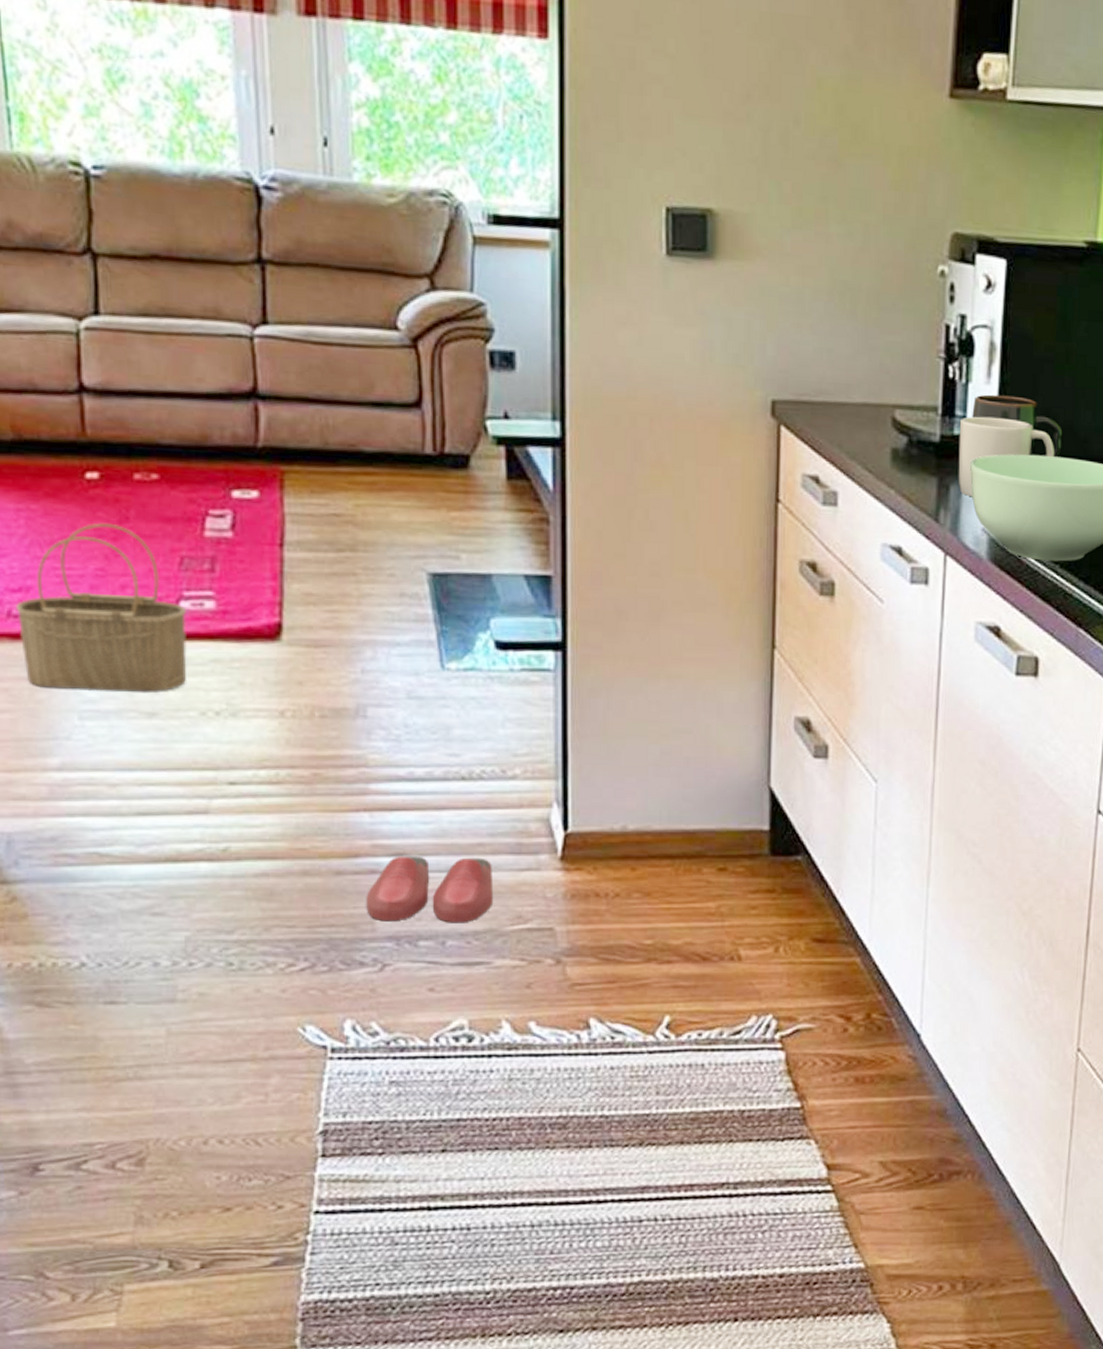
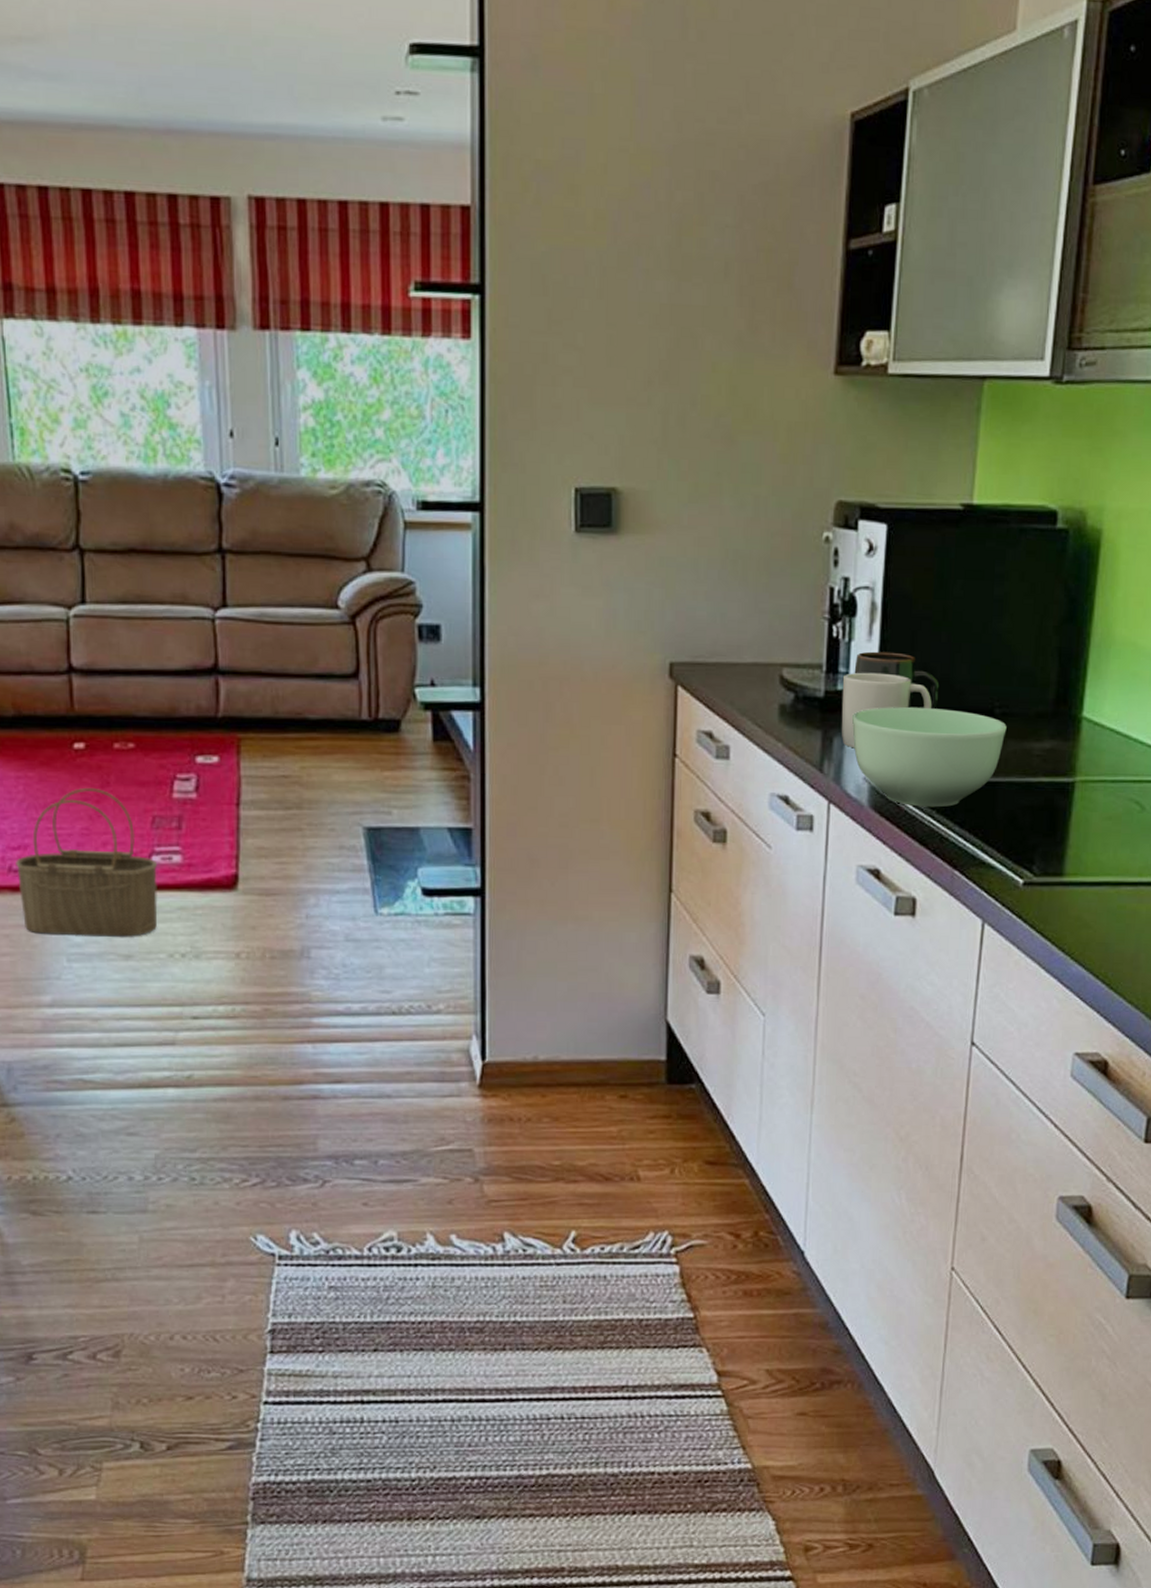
slippers: present [366,855,494,923] -> none [309,1083,420,1144]

